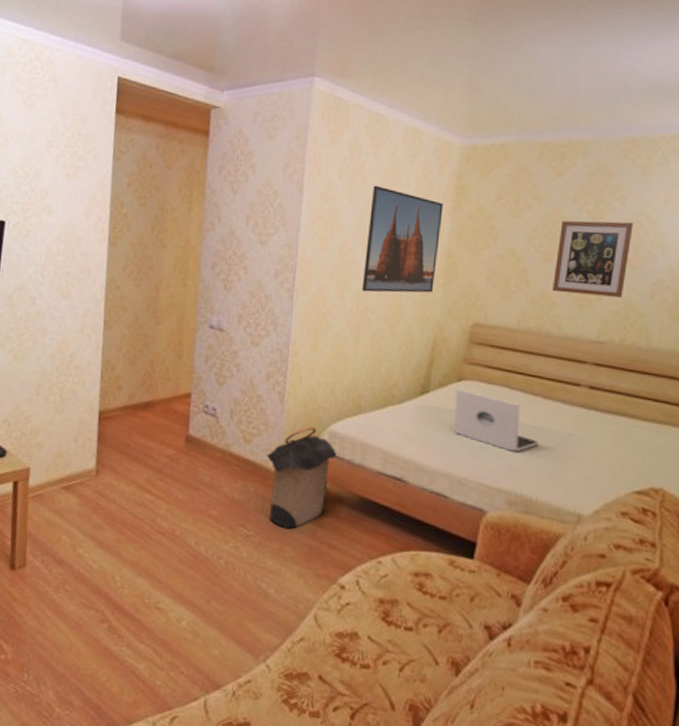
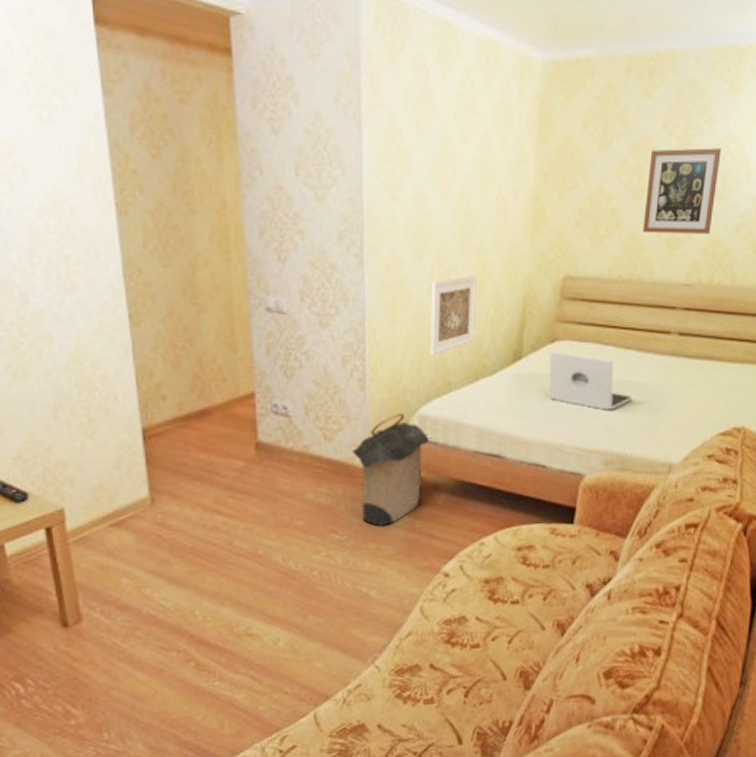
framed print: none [343,314,391,380] -> present [429,275,477,356]
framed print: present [361,185,444,293] -> none [441,116,526,250]

